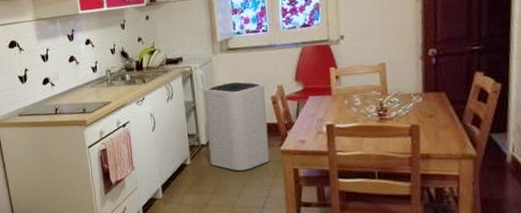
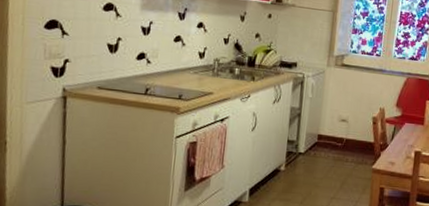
trash can: present [204,82,270,172] -> none [304,96,368,184]

